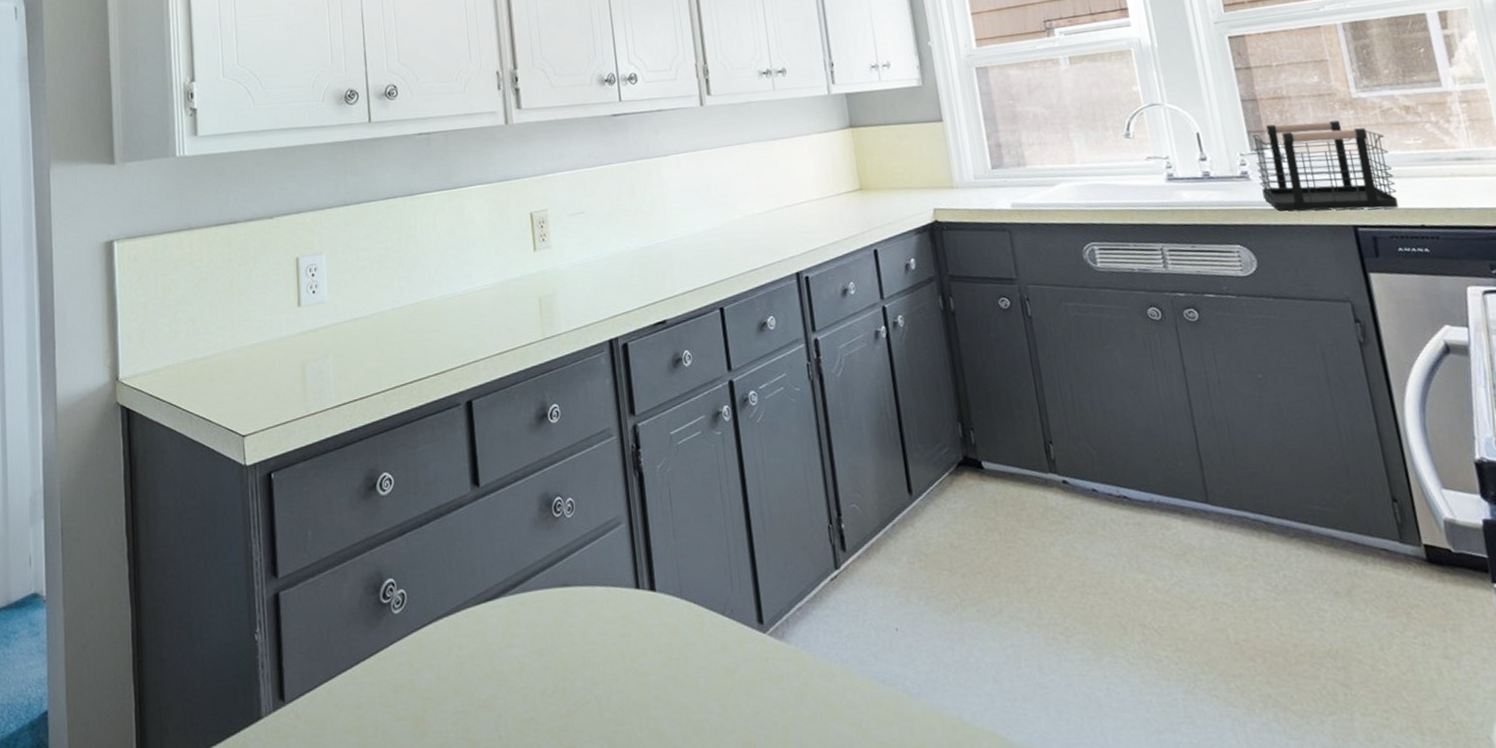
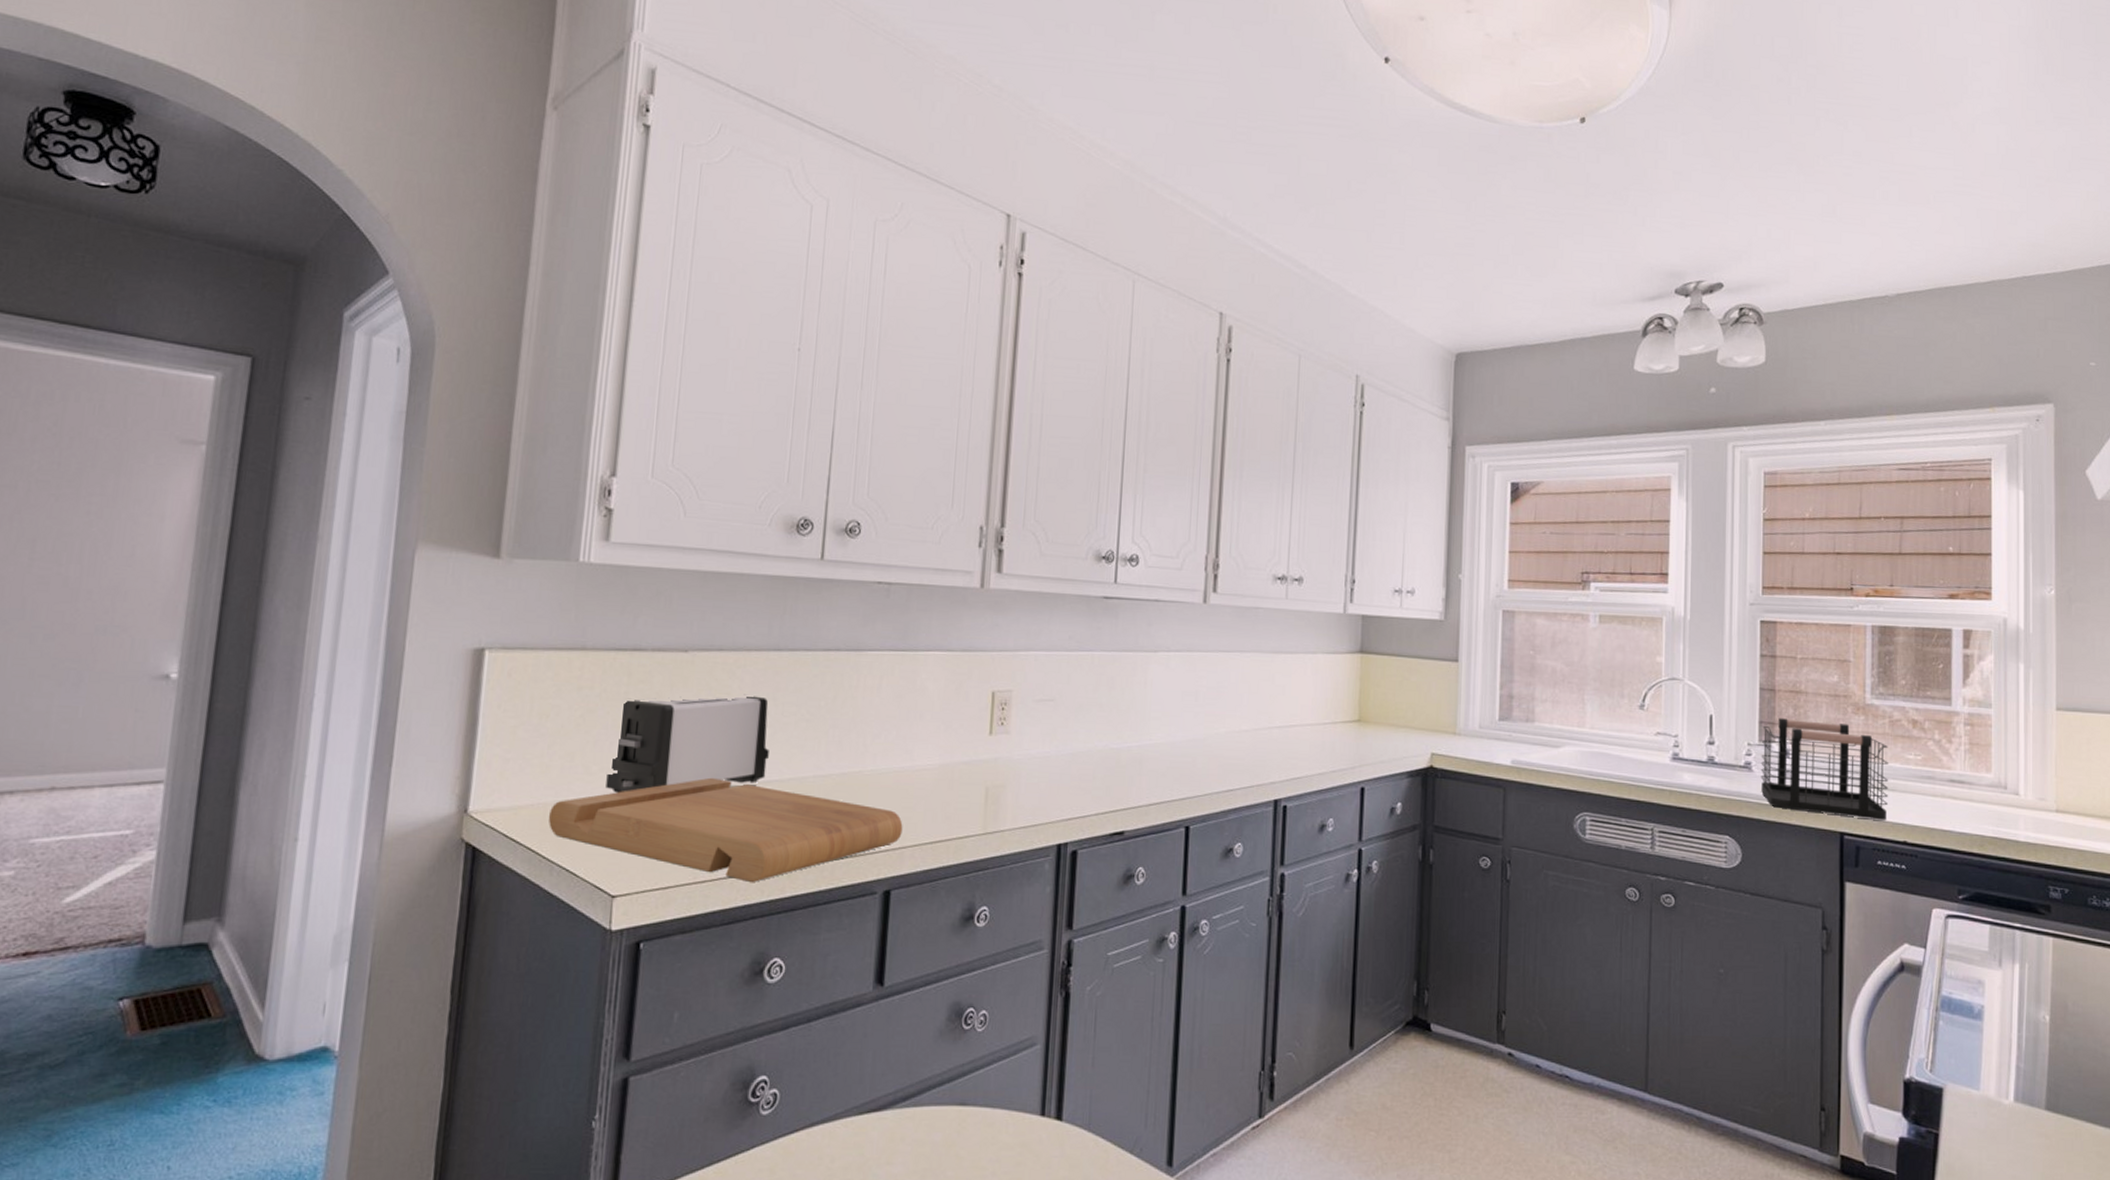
cutting board: none [182,322,474,409] -> present [548,777,903,882]
toaster: none [224,247,352,347] -> present [606,694,769,794]

